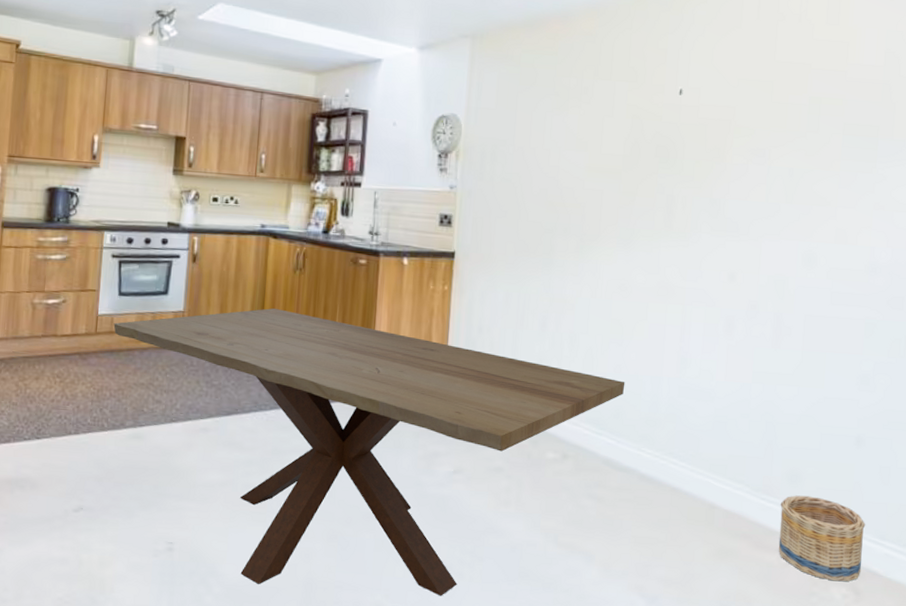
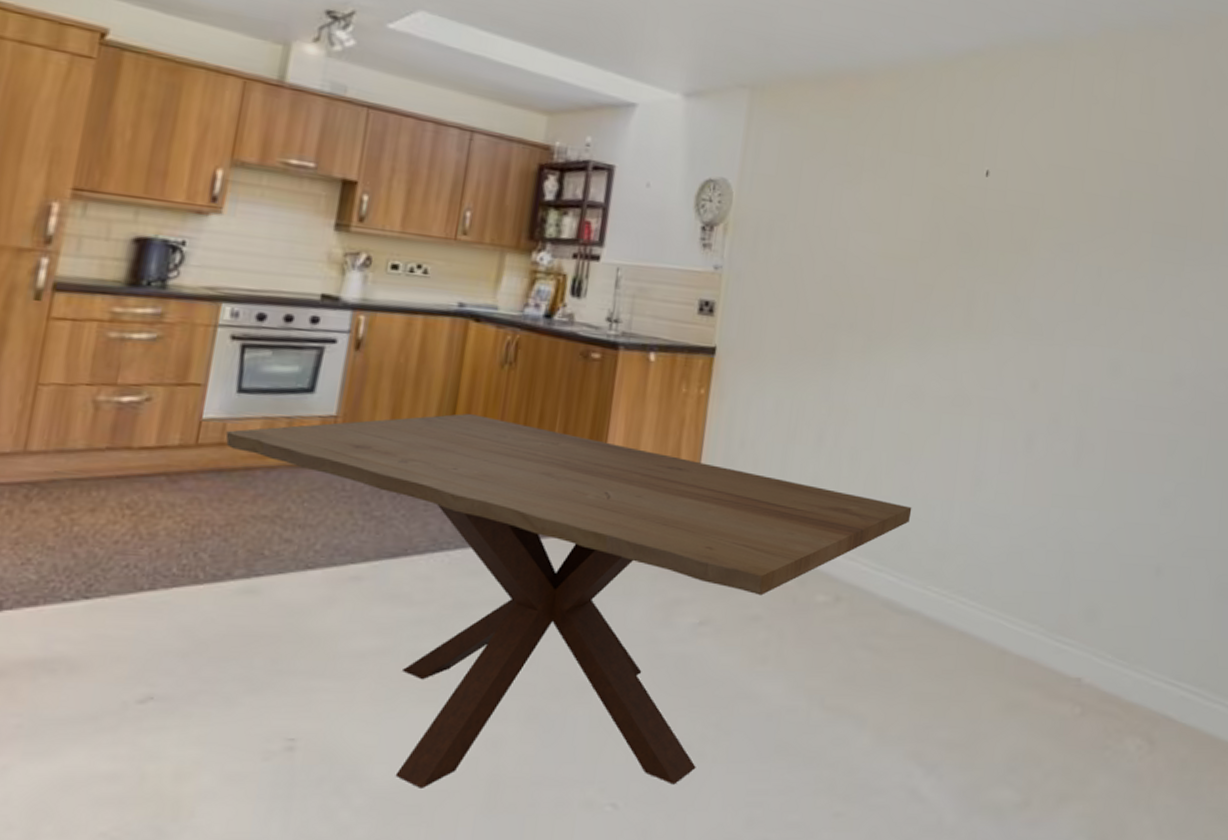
basket: present [778,495,866,582] -> none [1072,634,1163,731]

